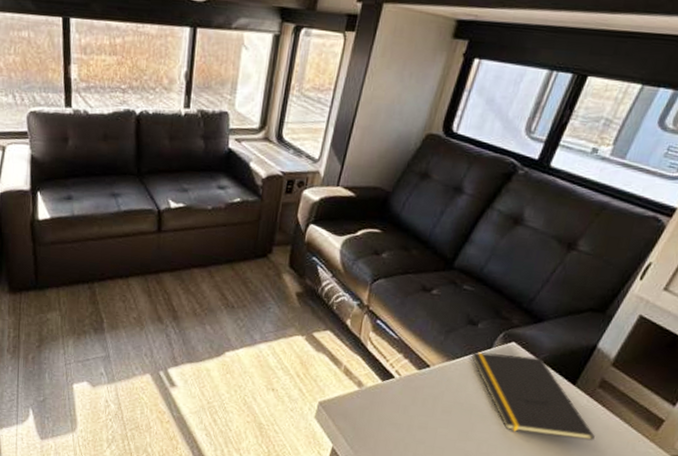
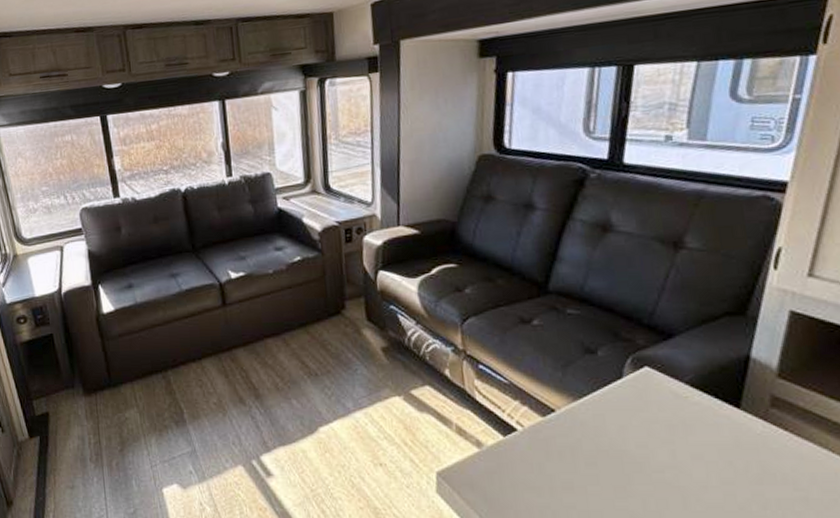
notepad: present [471,351,595,441] -> none [600,381,789,478]

